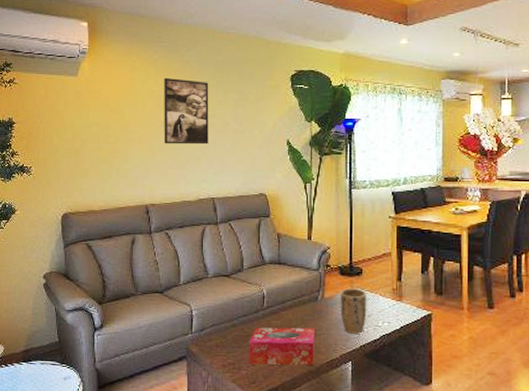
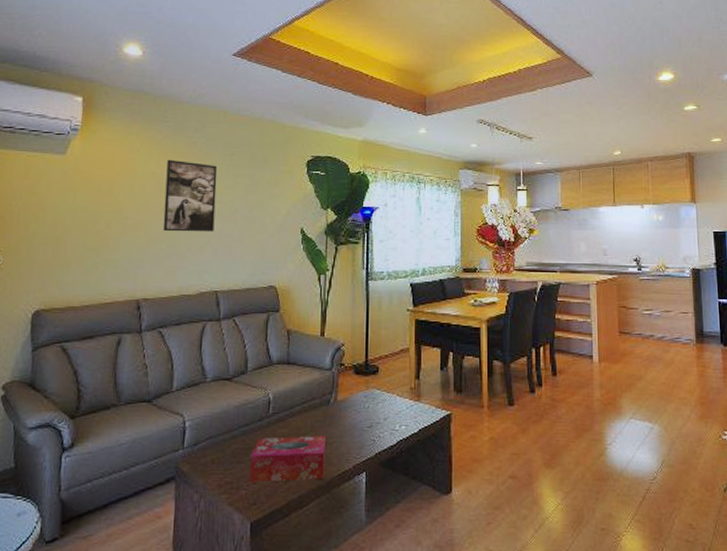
plant pot: present [340,288,367,334] -> none [354,389,384,440]

